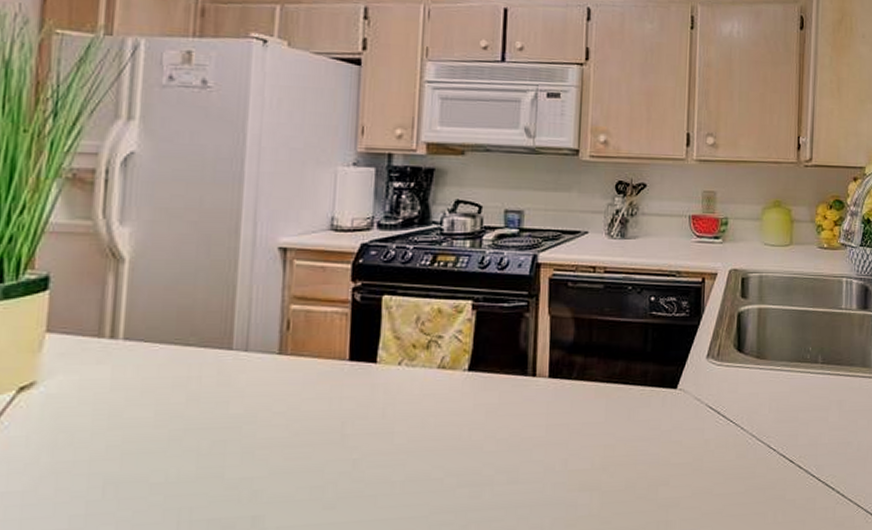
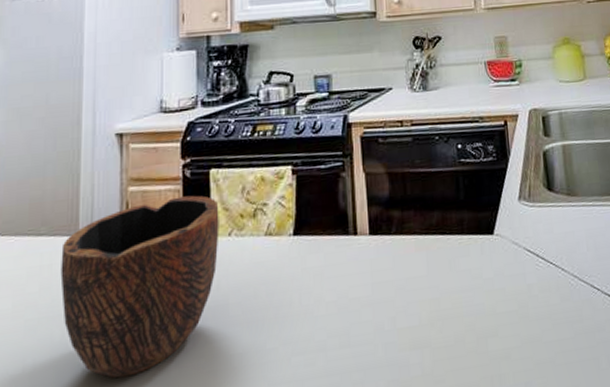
bowl: none [210,320,390,495] -> present [60,195,219,379]

